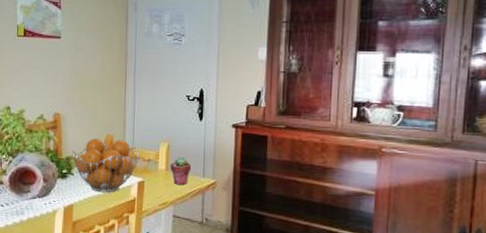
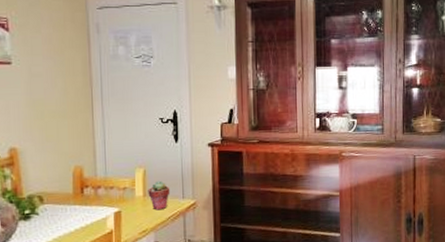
fruit basket: present [72,138,140,193] -> none [35,170,114,230]

